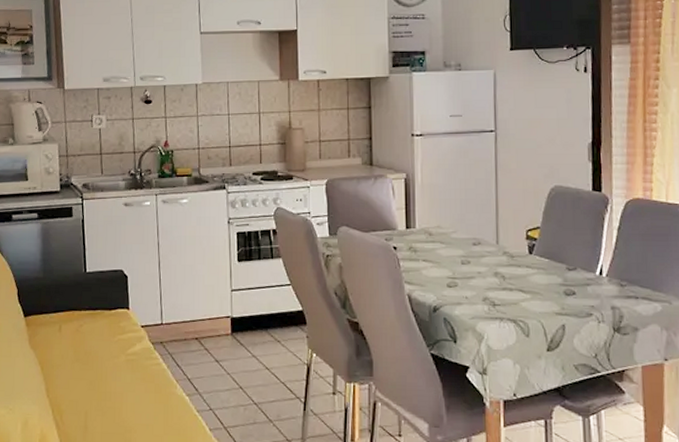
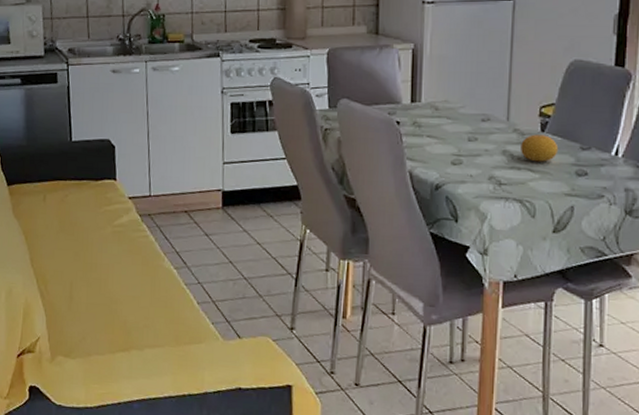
fruit: none [511,257,547,283] -> present [521,134,559,162]

